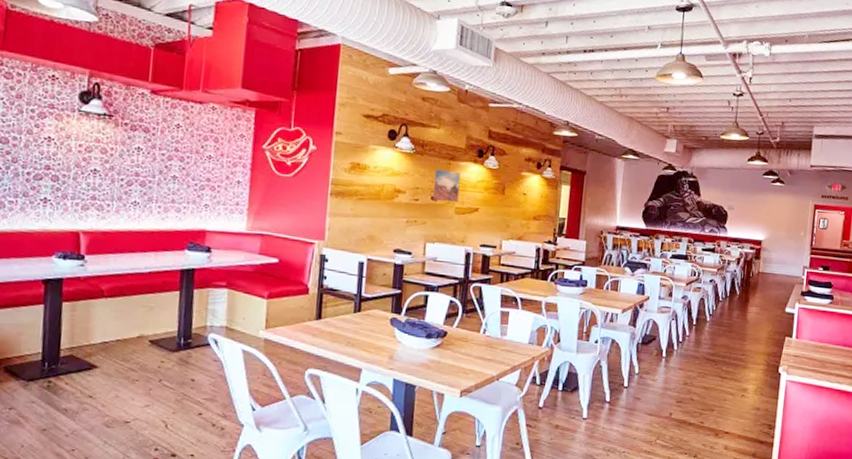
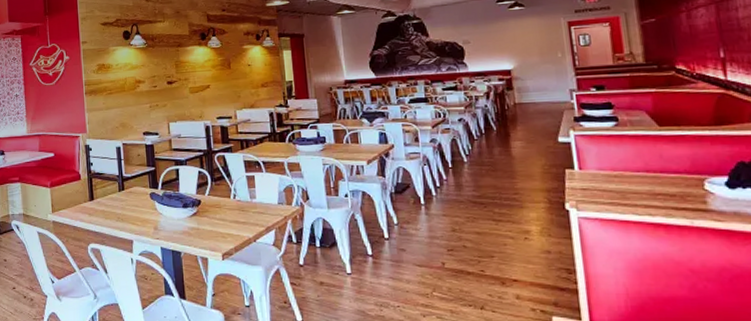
wall art: present [432,169,461,202] -> none [166,56,191,85]

